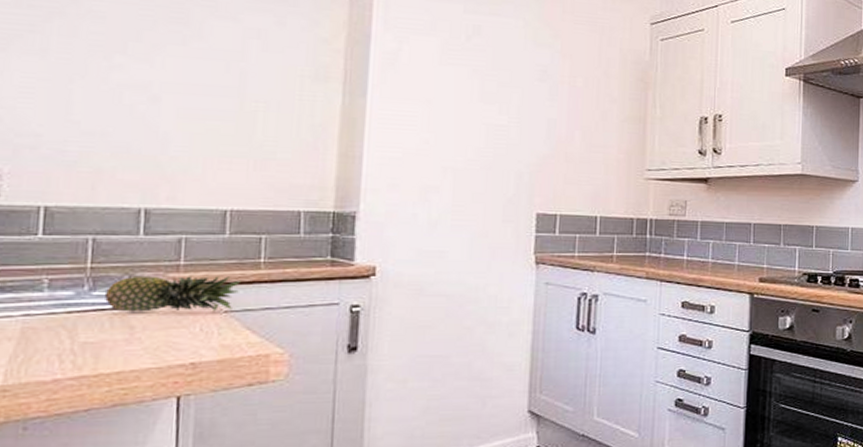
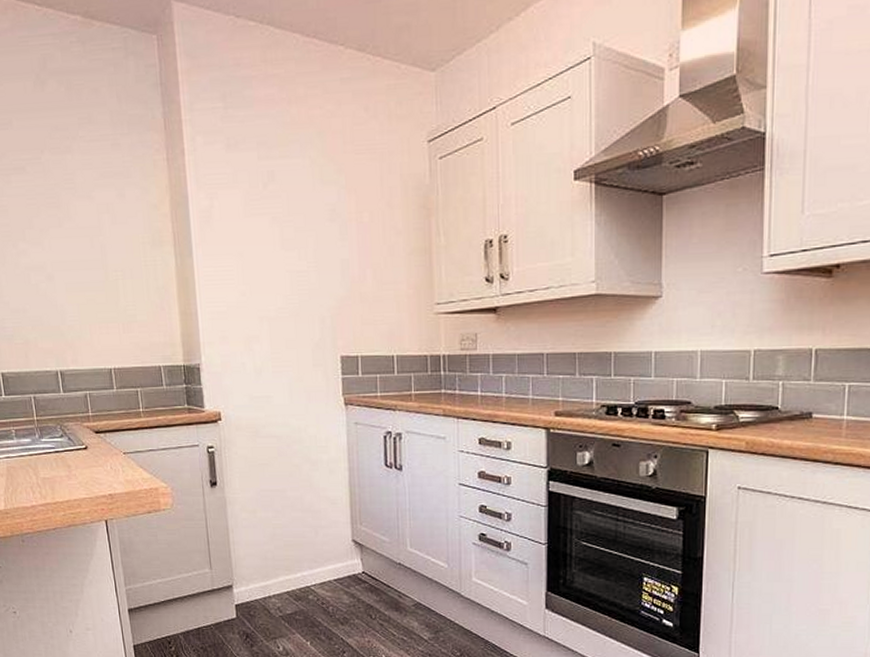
fruit: present [104,275,242,312] -> none [48,424,131,454]

